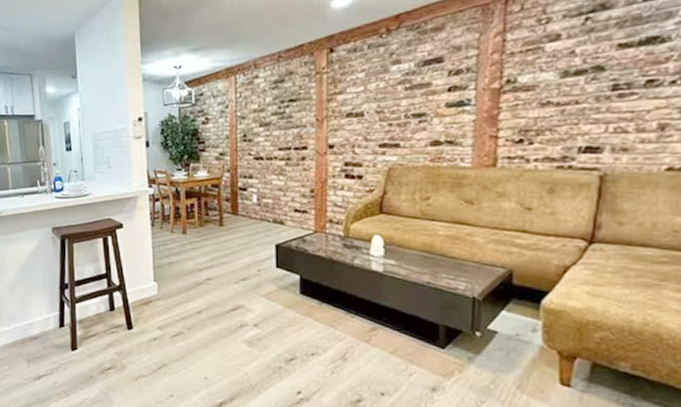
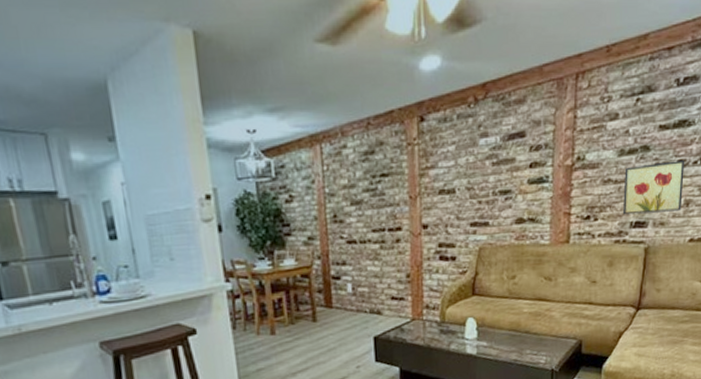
wall art: none [568,80,656,139] -> present [623,160,684,215]

